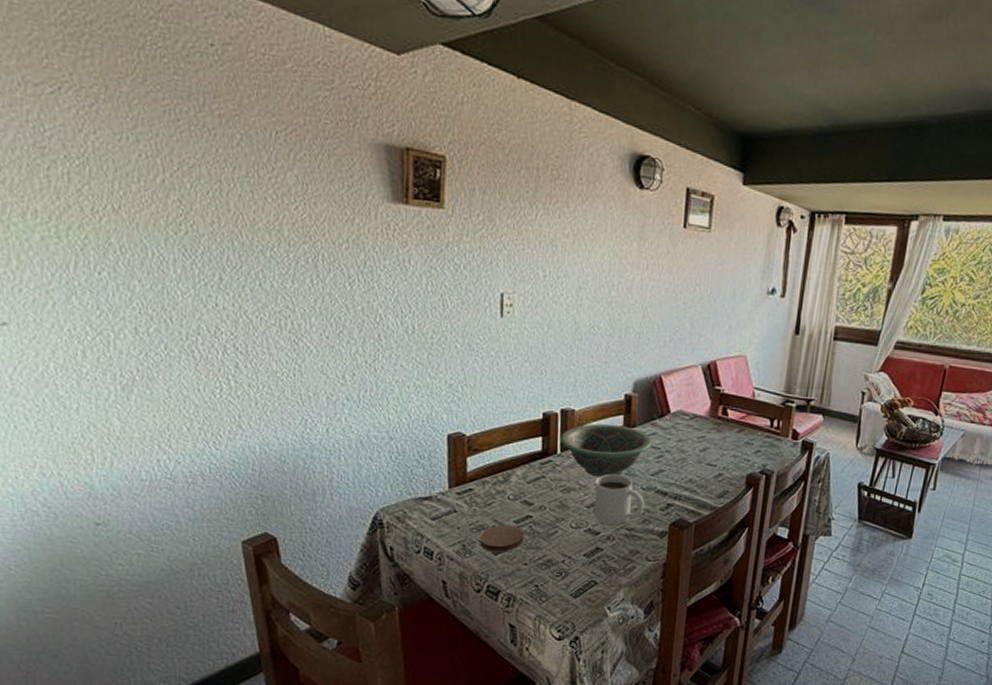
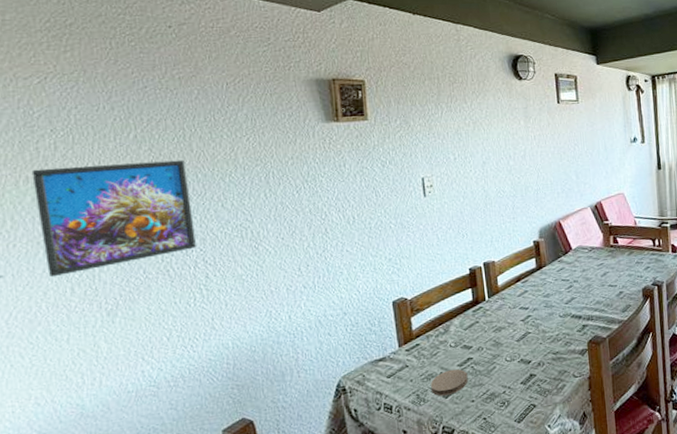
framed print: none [41,202,228,335] -> present [31,159,197,278]
decorative bowl: present [561,423,652,478] -> none [487,266,561,314]
mug: present [593,474,645,525] -> none [521,308,565,353]

